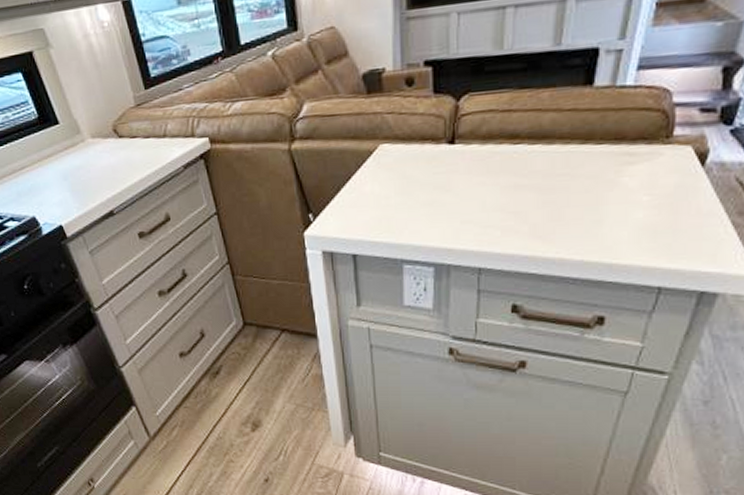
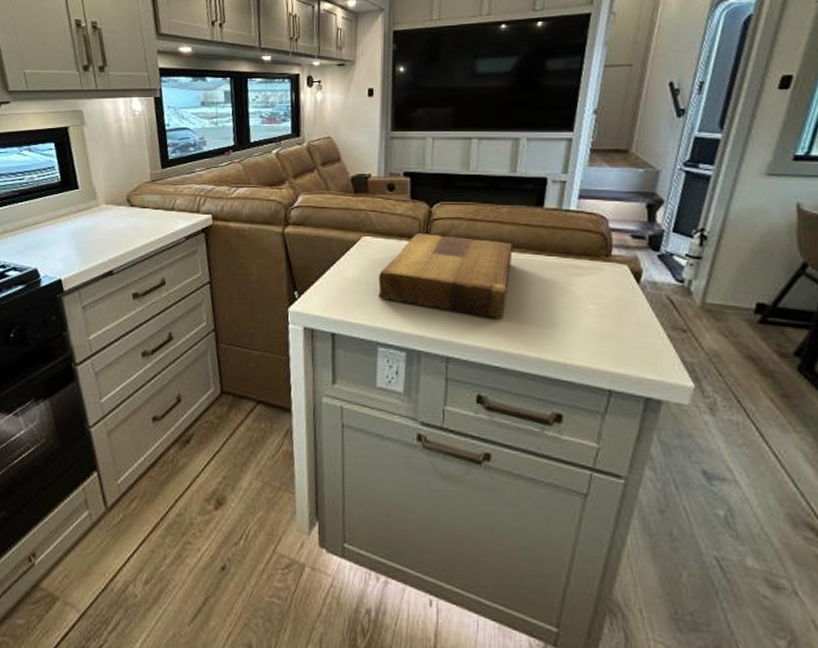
cutting board: none [400,133,554,222] -> present [378,233,513,318]

